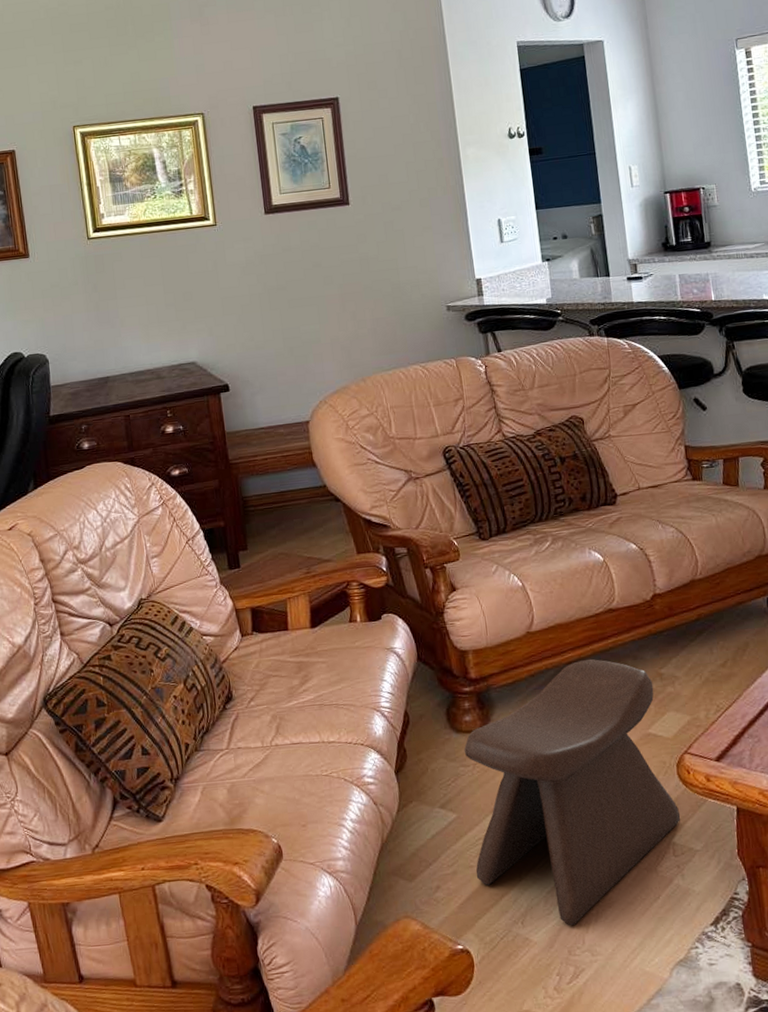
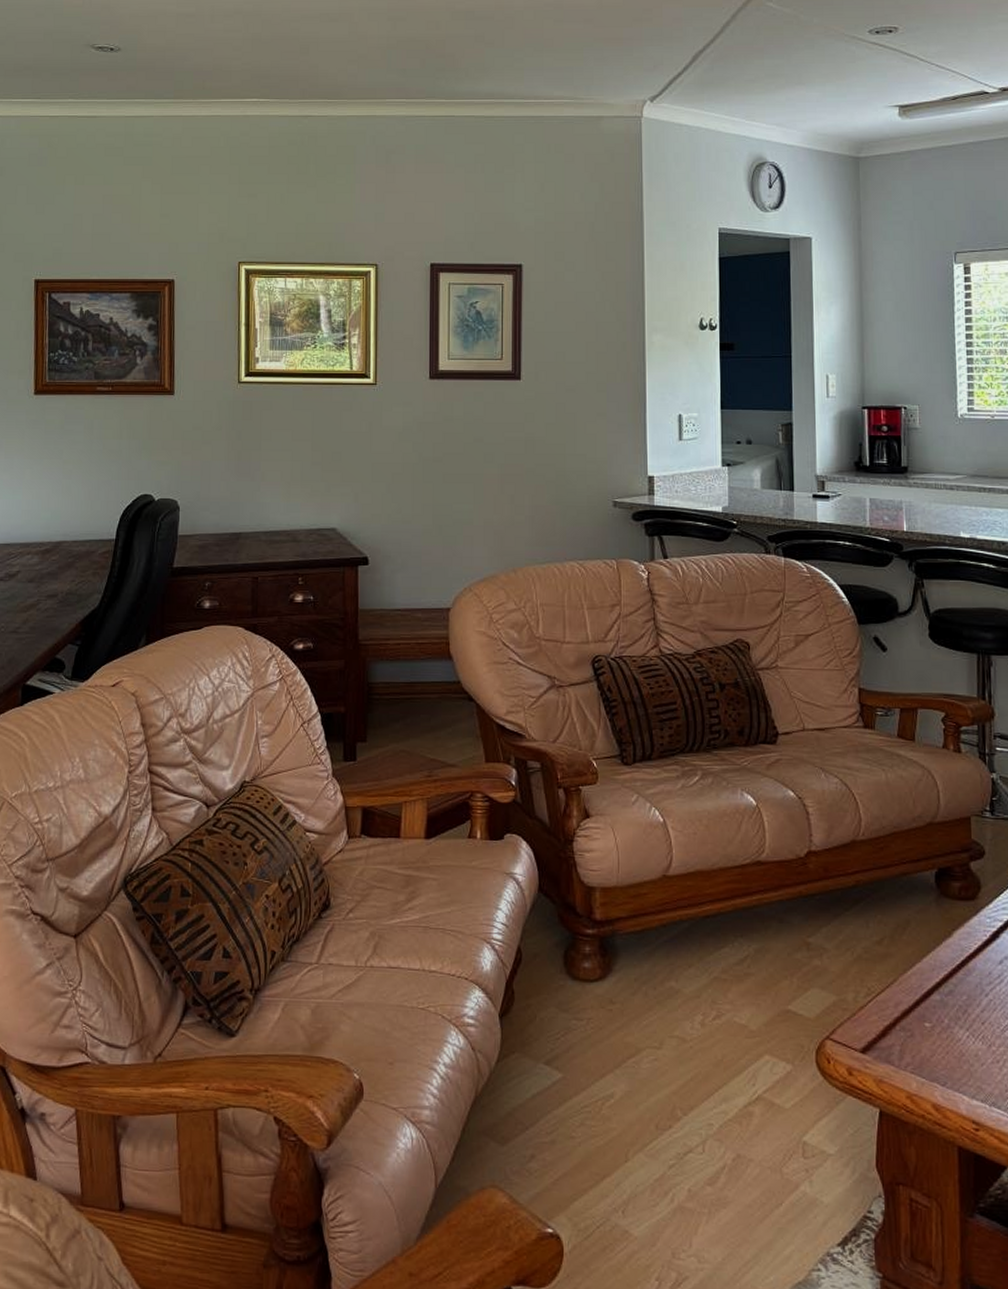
stool: present [464,658,681,925] -> none [577,915,815,1223]

